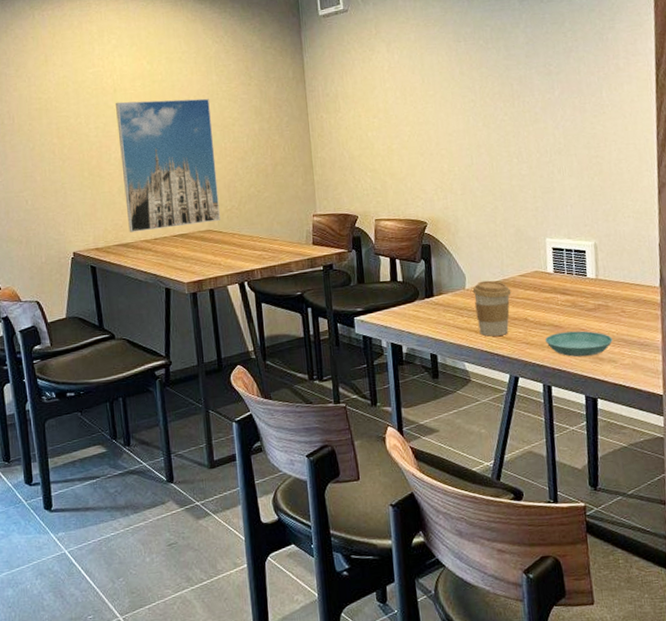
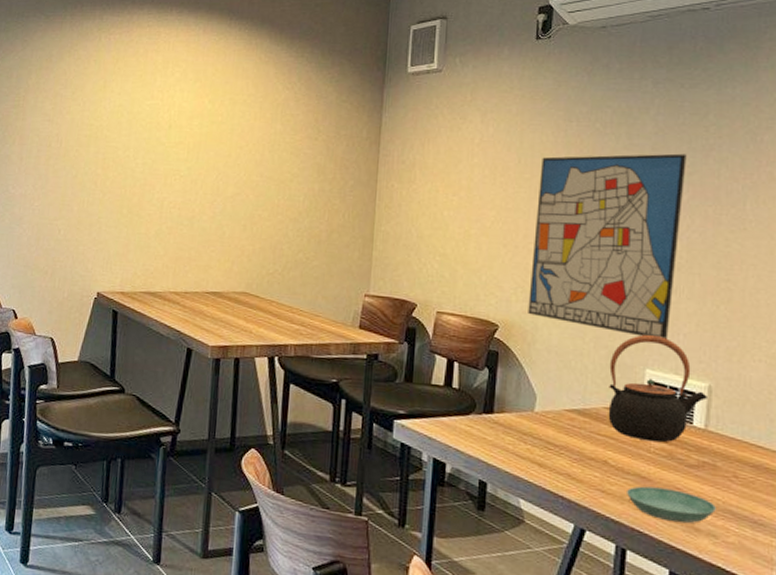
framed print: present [116,98,220,233] -> none [159,139,269,284]
wall art: none [441,57,559,213] -> present [528,153,687,340]
coffee cup: present [472,280,511,336] -> none [542,405,592,476]
teapot: none [518,210,595,297] -> present [608,335,707,443]

